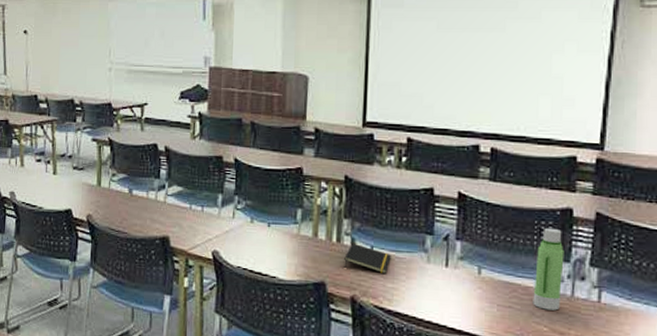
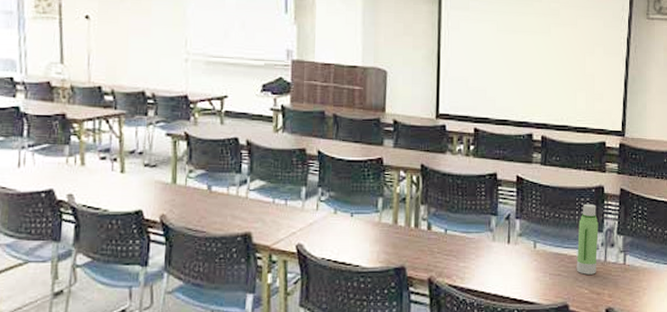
notepad: present [344,242,391,273] -> none [421,227,462,254]

